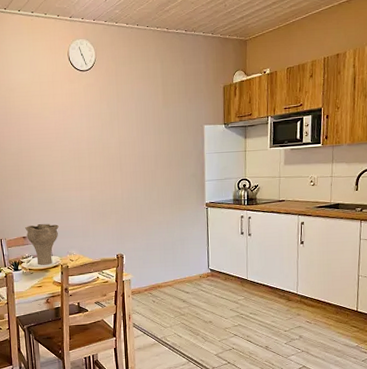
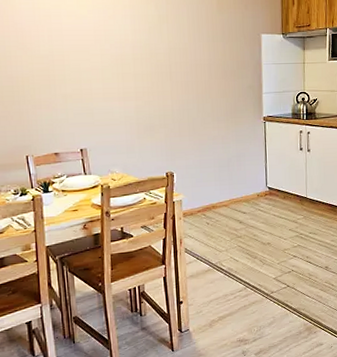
vase: present [25,224,59,265] -> none [57,138,98,186]

